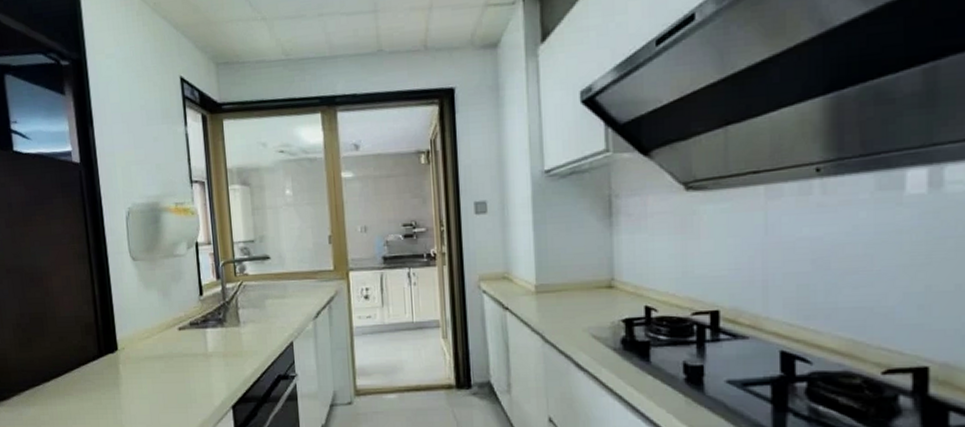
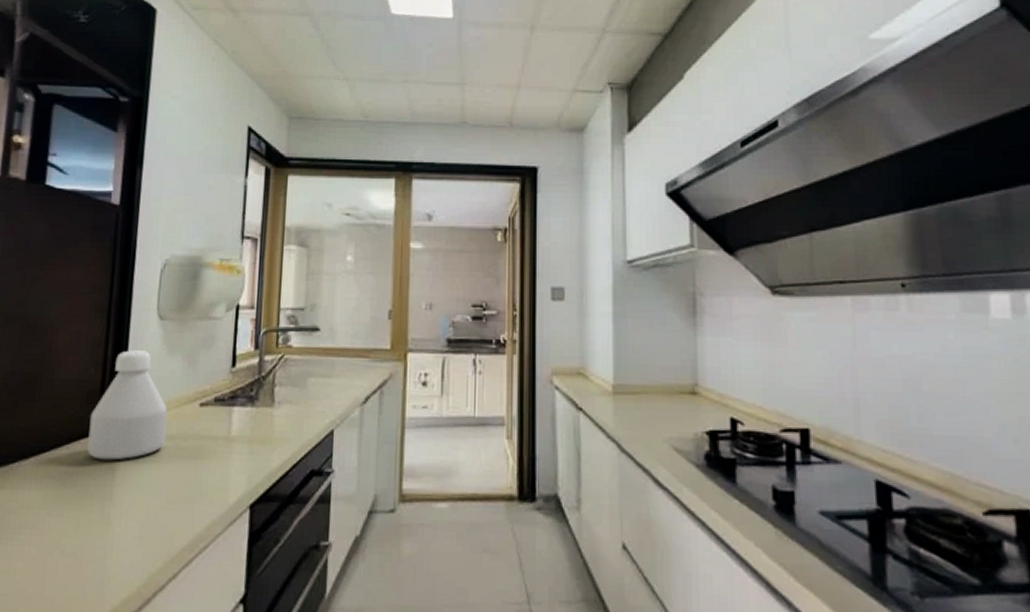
bottle: none [91,288,156,379] -> present [87,350,168,461]

